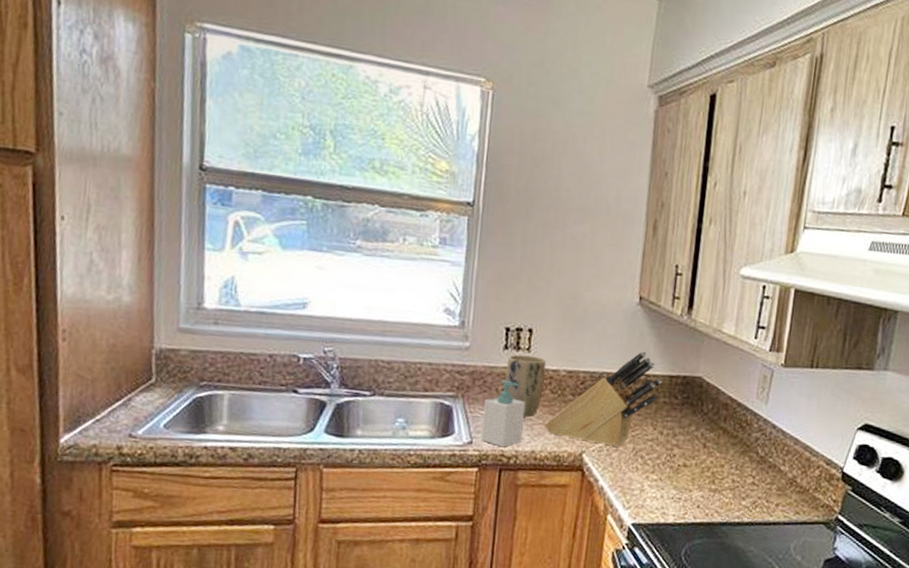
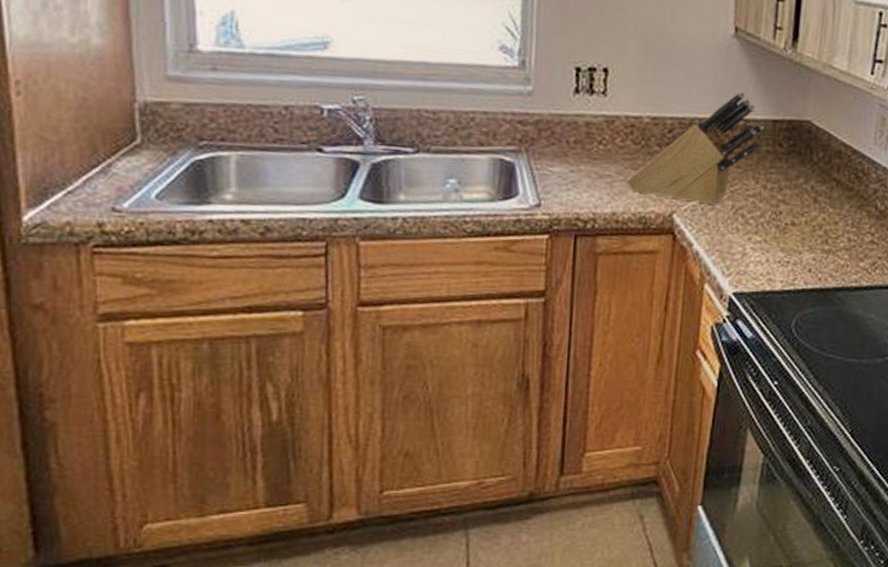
soap bottle: present [481,379,525,448] -> none [551,129,602,210]
plant pot: present [505,354,547,417] -> none [577,99,626,173]

